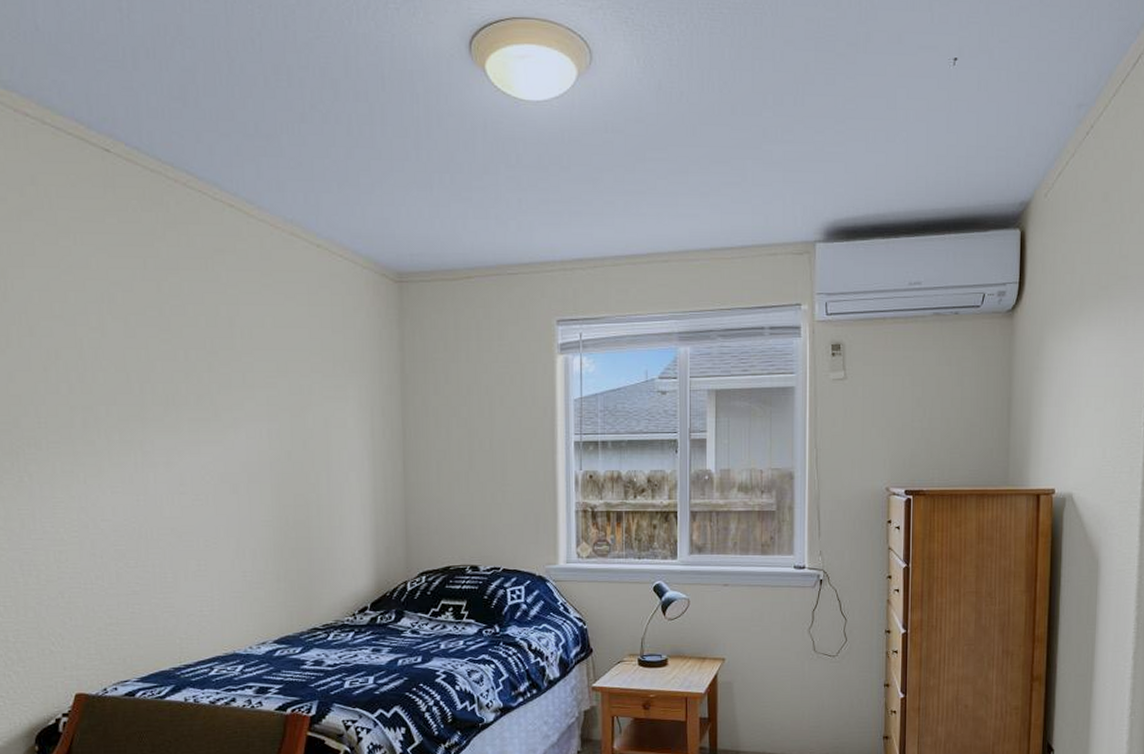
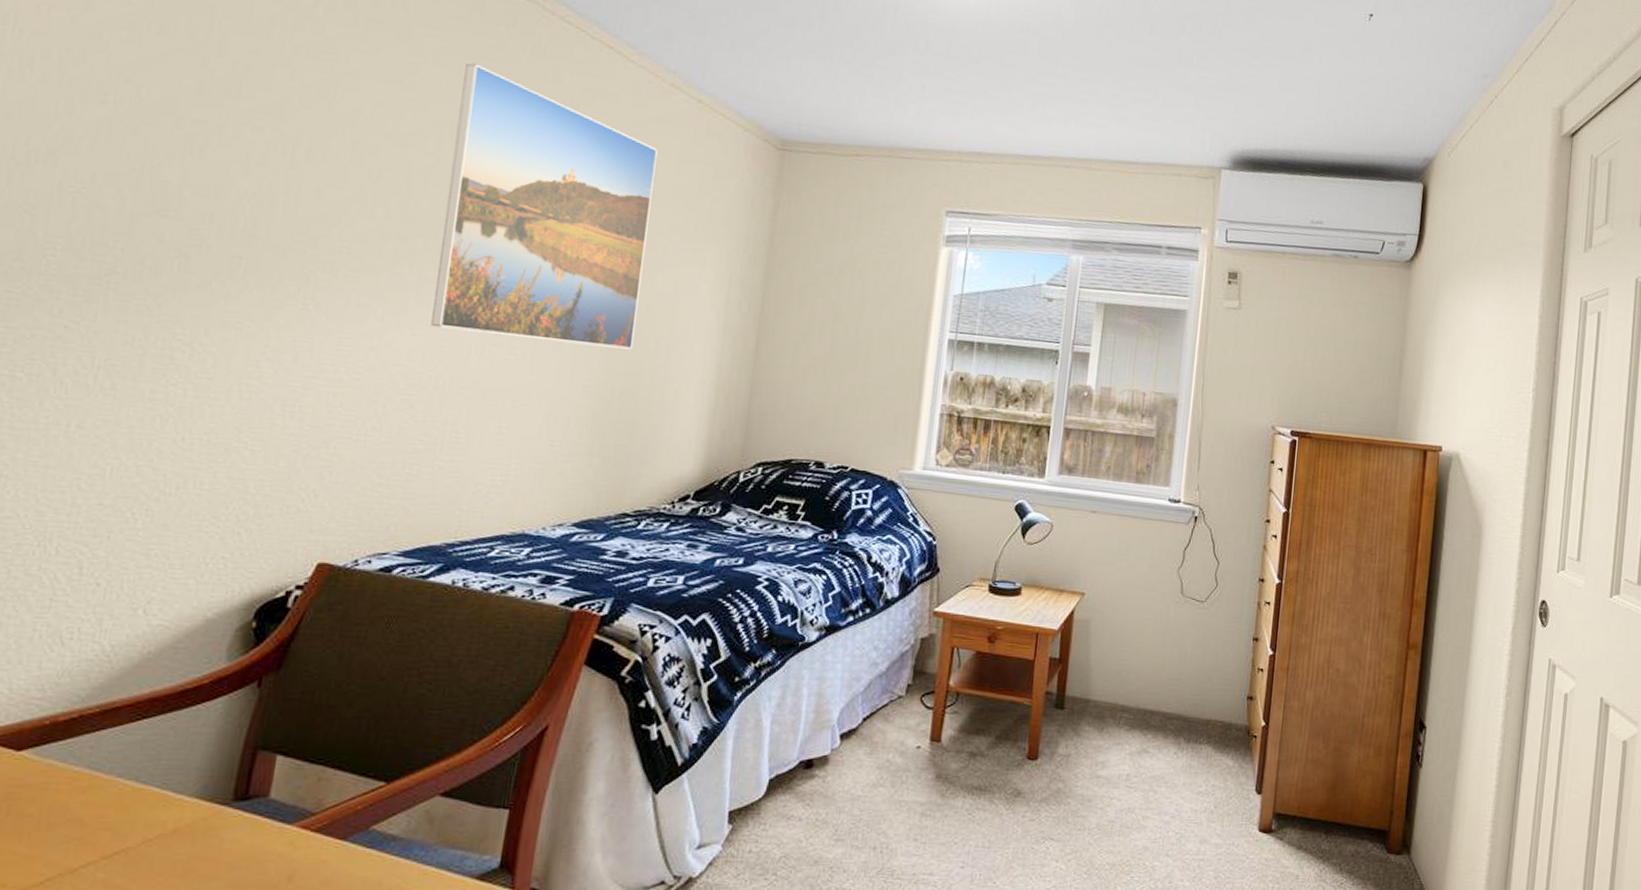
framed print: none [110,239,297,485] -> present [431,63,658,350]

